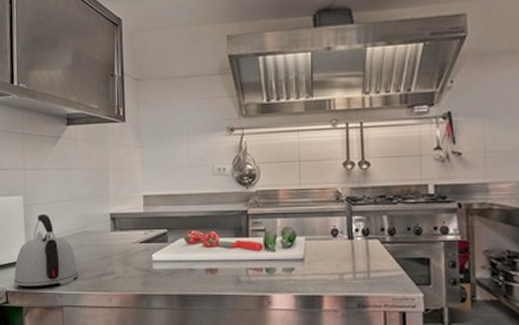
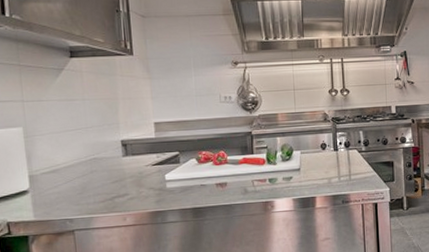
kettle: present [14,213,78,288] -> none [16,143,89,218]

